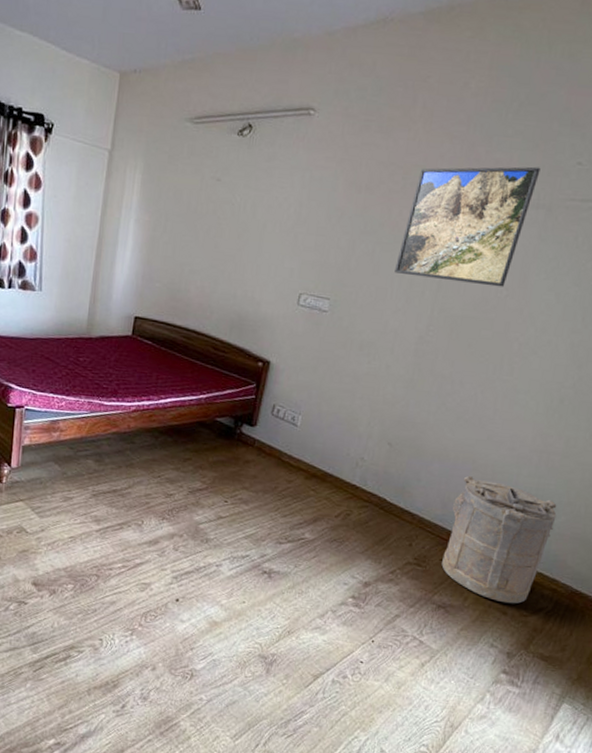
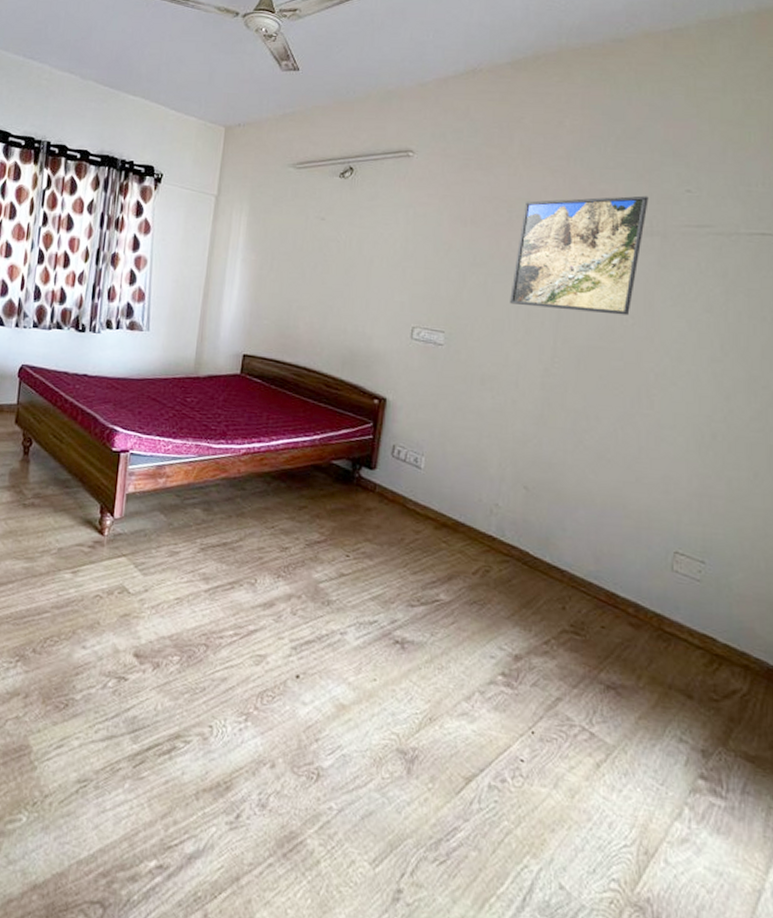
laundry hamper: present [441,475,557,604] -> none [604,523,732,685]

